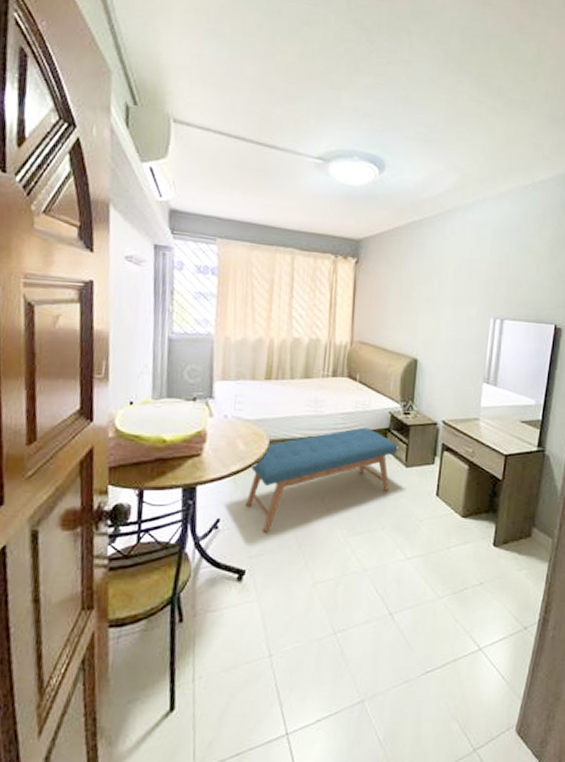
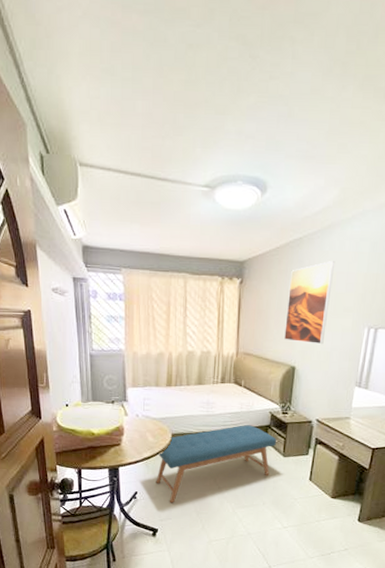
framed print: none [405,246,457,335] -> present [284,261,335,345]

